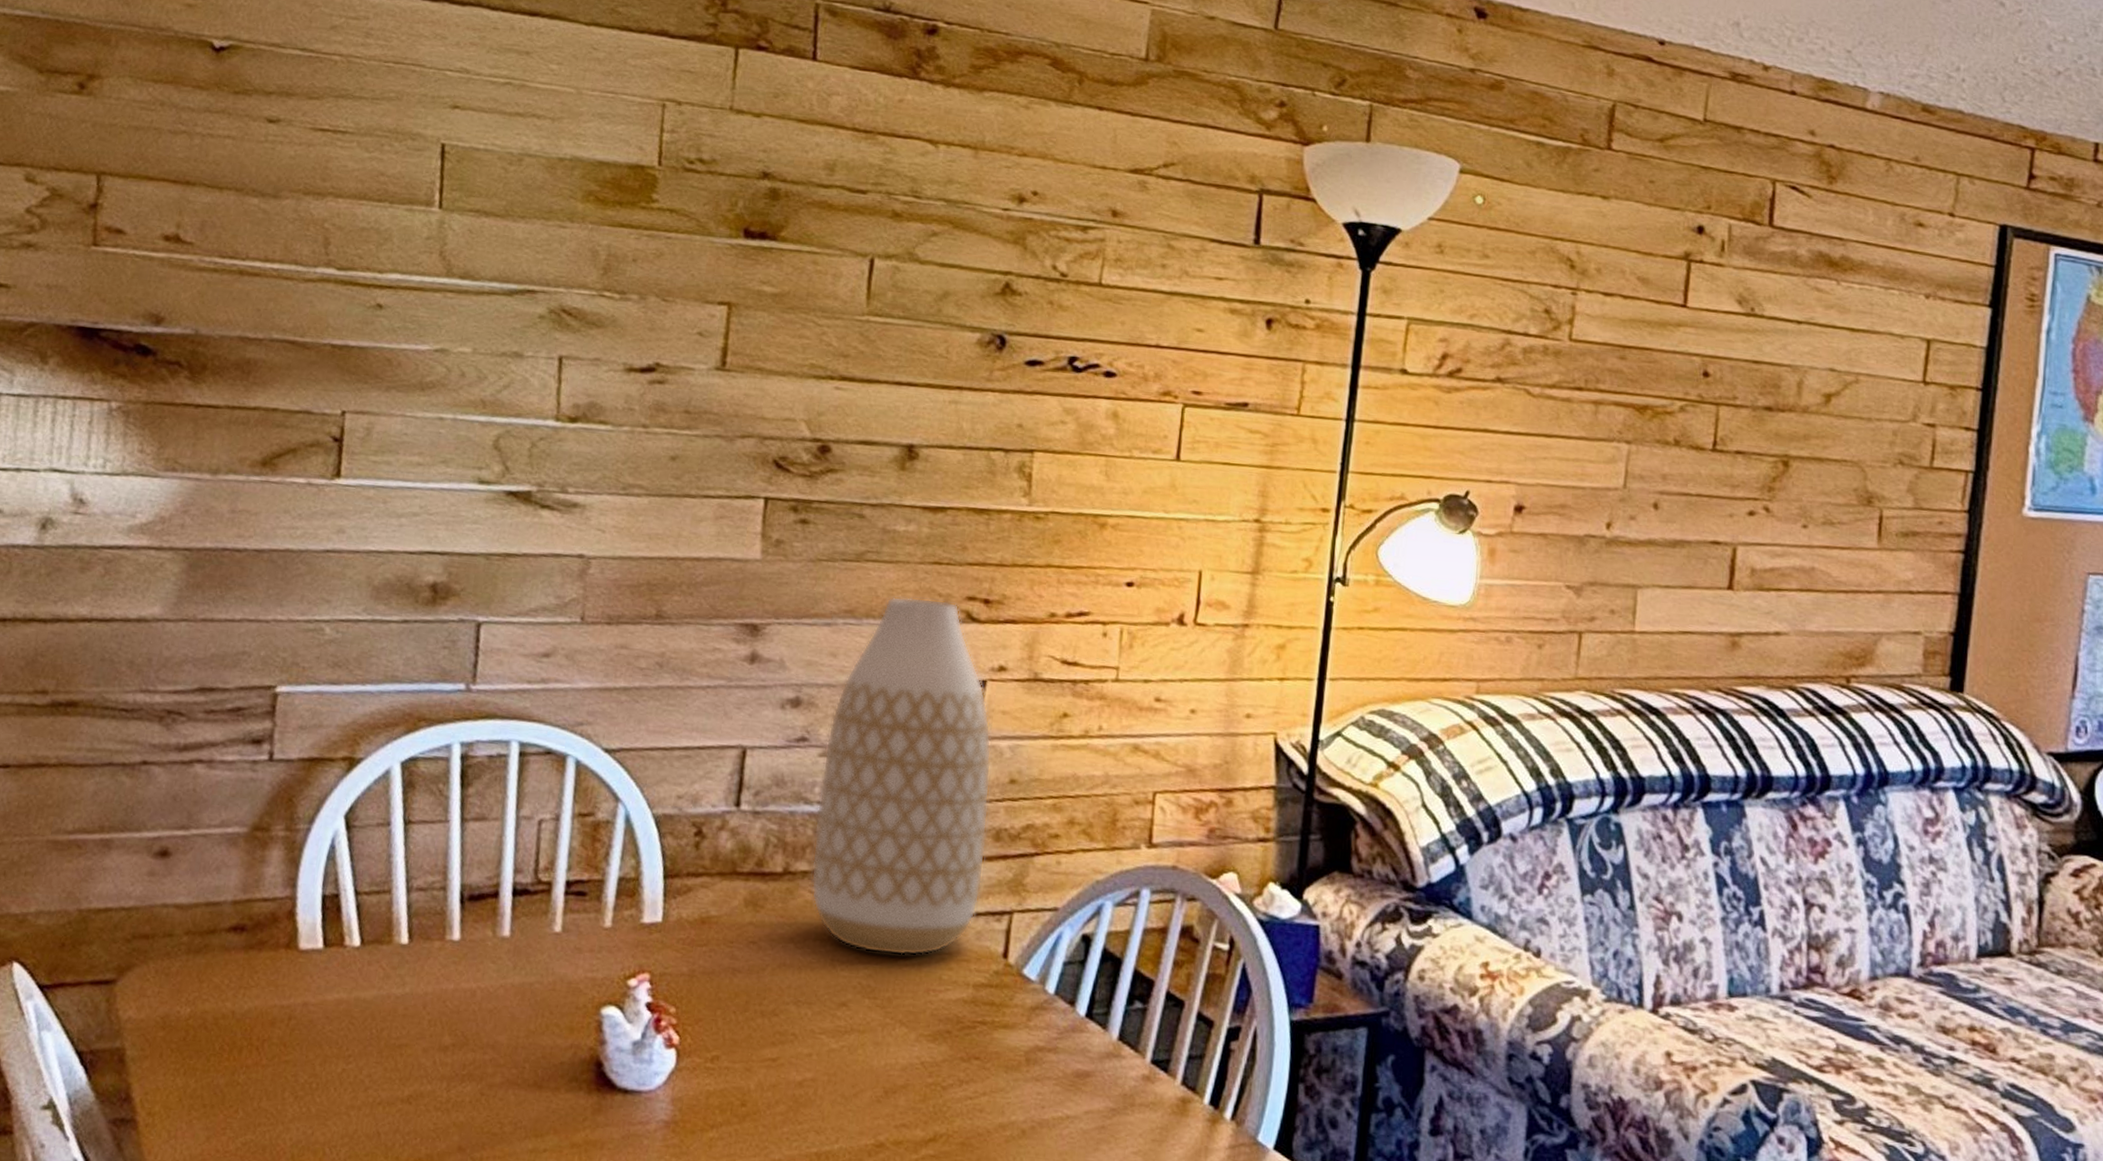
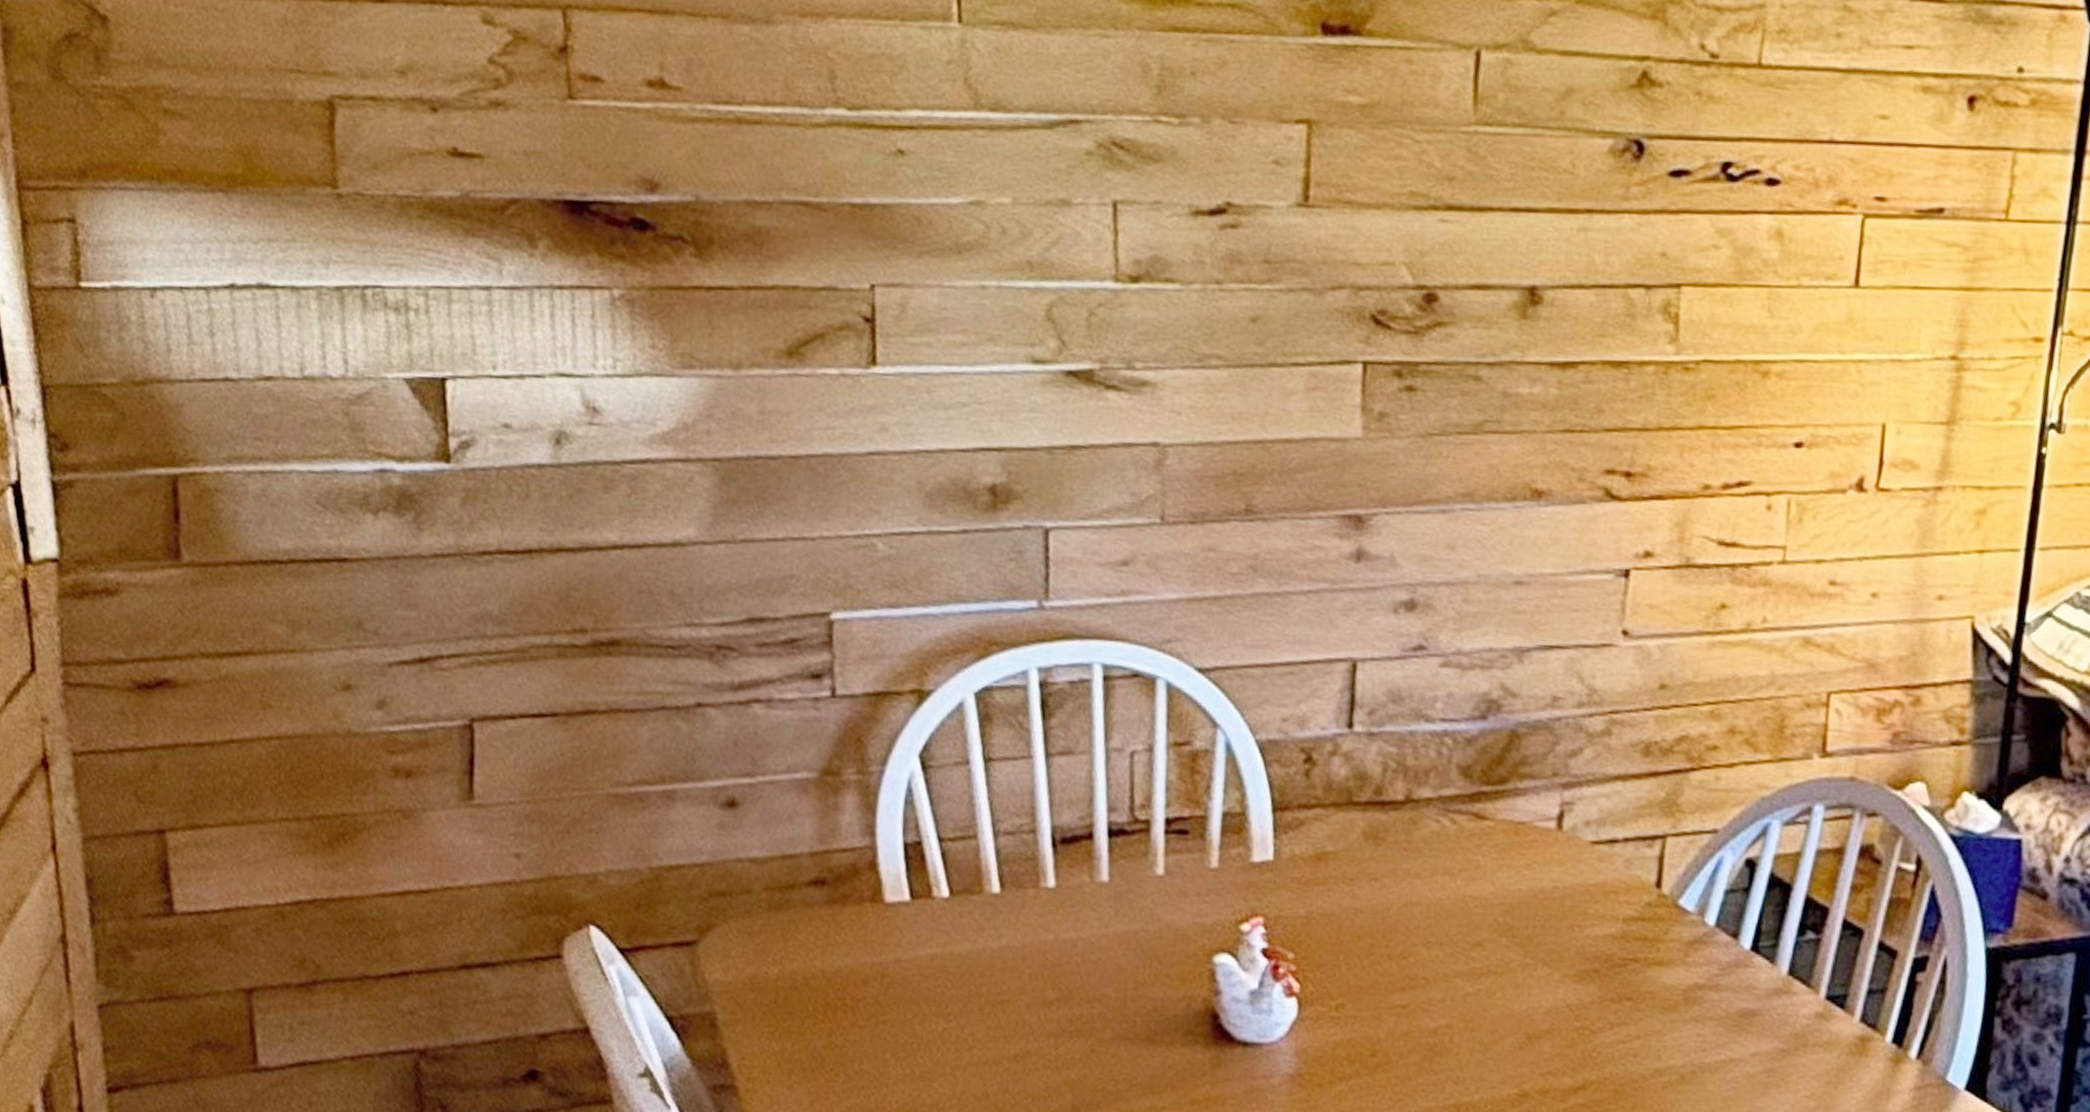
vase: present [811,596,992,956] -> none [1436,473,1638,889]

